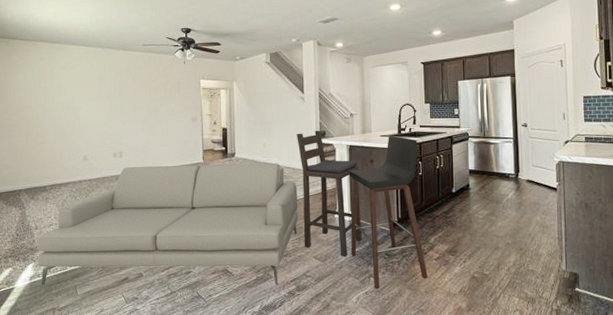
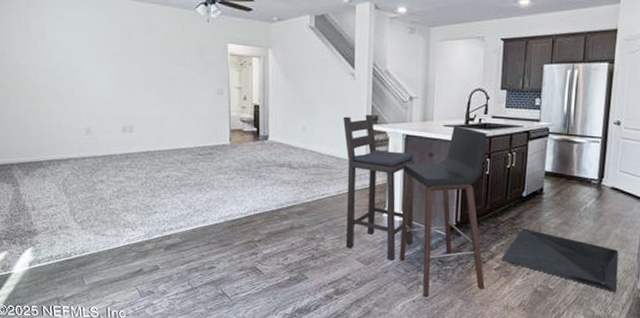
sofa: present [37,163,299,285] -> none [34,144,341,287]
door mat: none [439,221,545,274] -> present [501,228,619,292]

